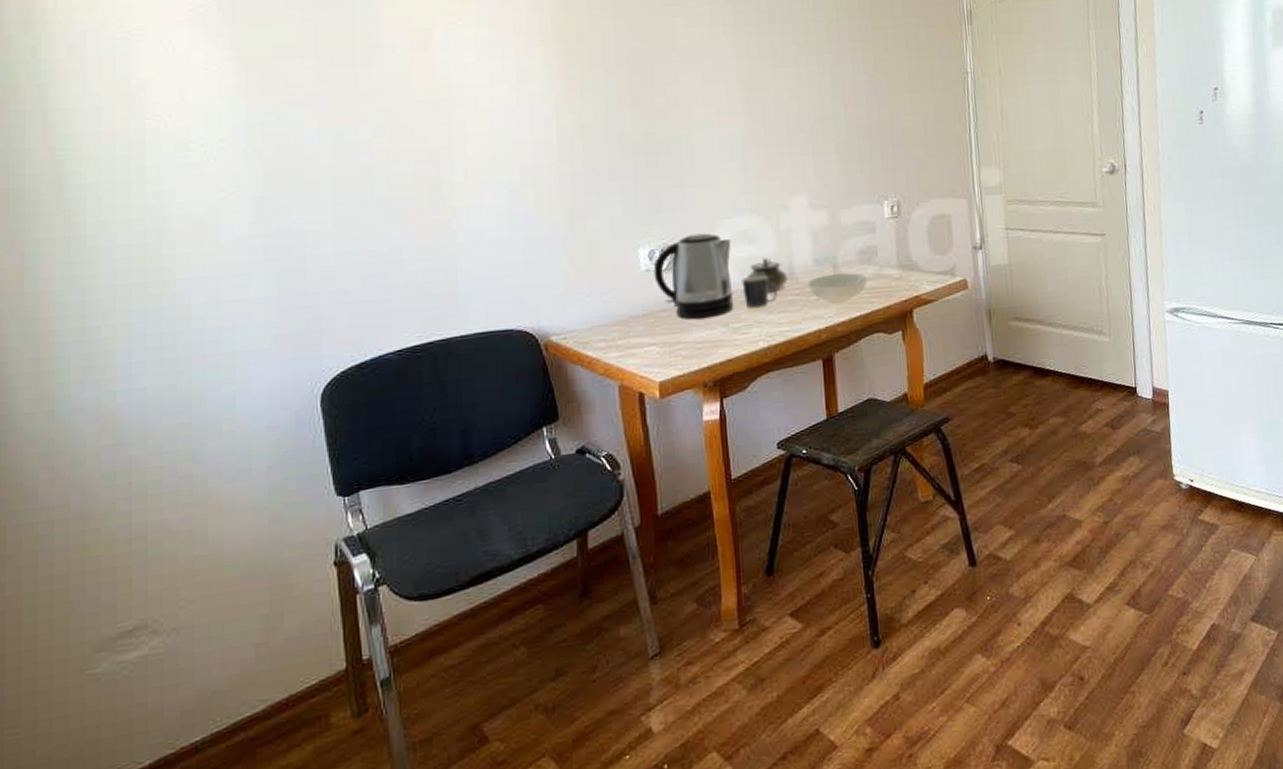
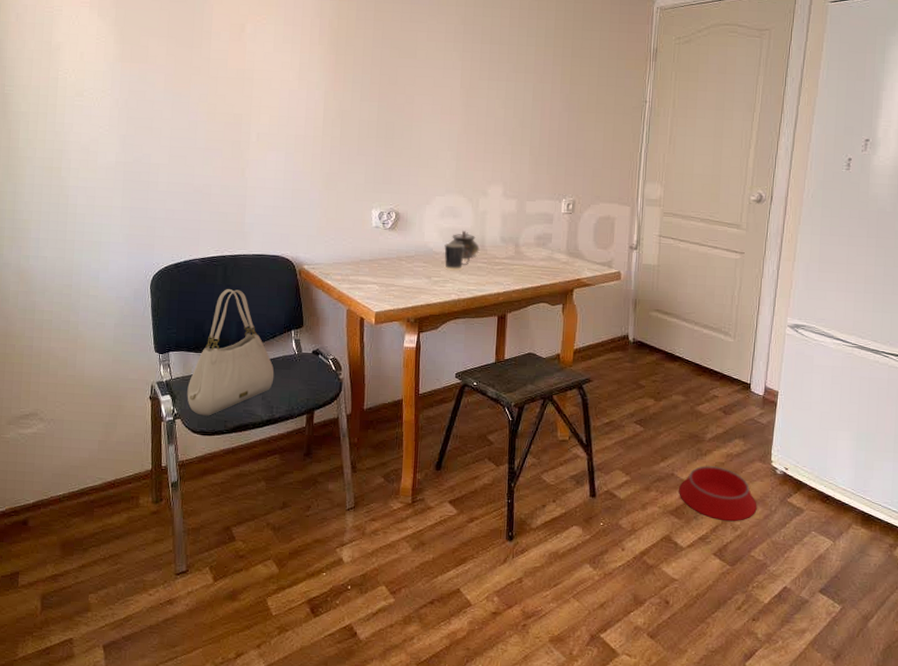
handbag: none [392,385,524,573] -> present [187,289,275,416]
kettle: present [653,233,734,319] -> none [381,204,441,270]
bowl: present [807,273,869,304] -> none [494,251,542,275]
pet bowl: none [1073,494,1167,560] -> present [678,466,757,521]

